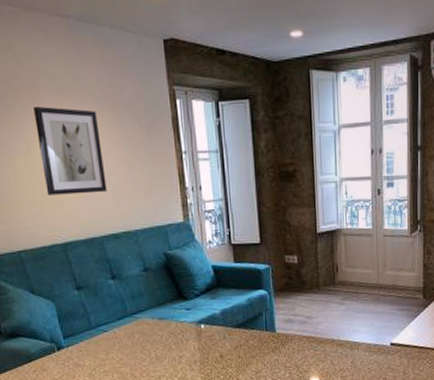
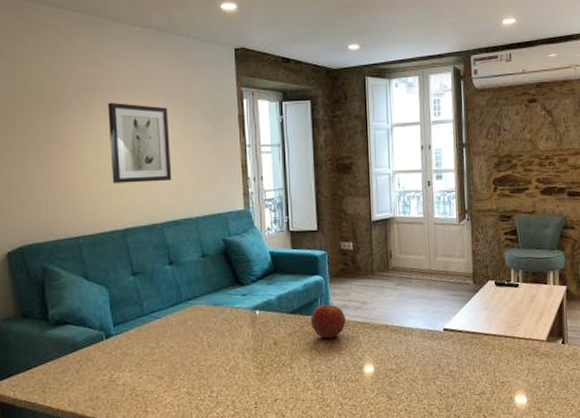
apple: none [255,316,292,352] -> present [310,301,347,338]

